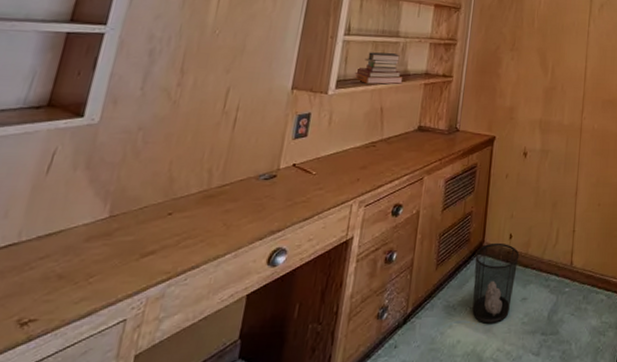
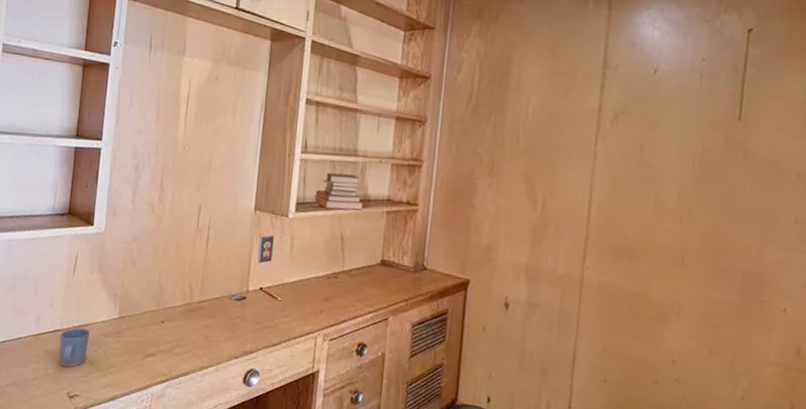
mug: none [8,236,64,288] -> present [58,328,90,367]

